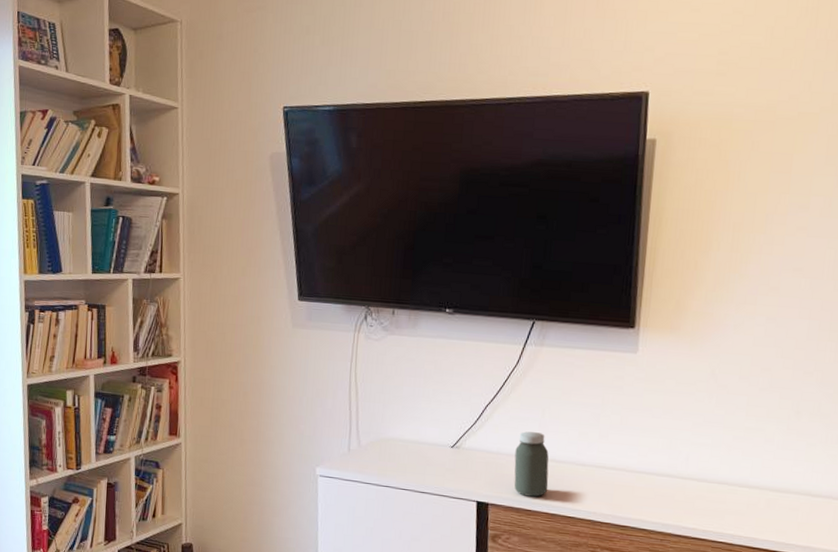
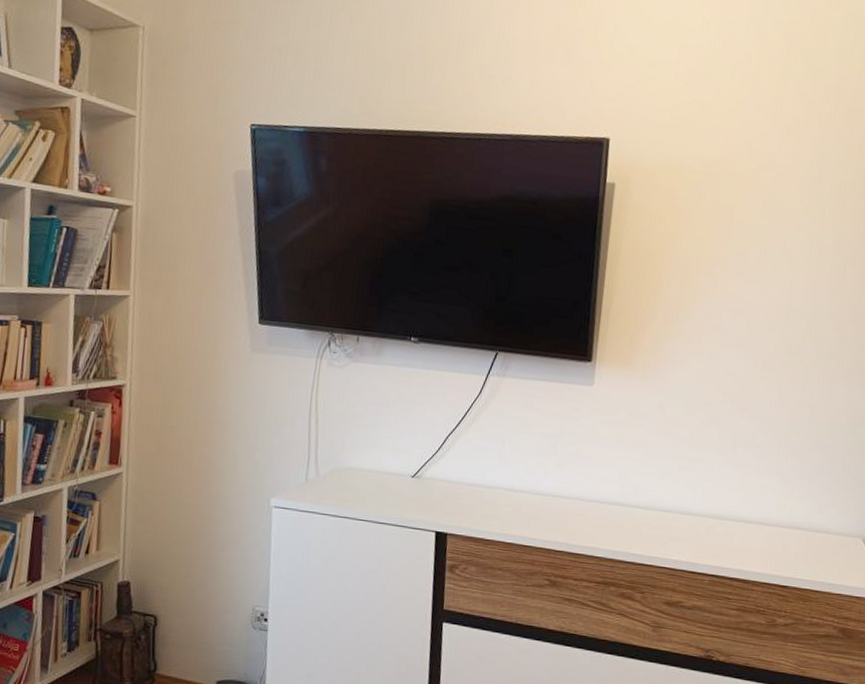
jar: present [514,431,549,497] -> none [473,461,508,527]

